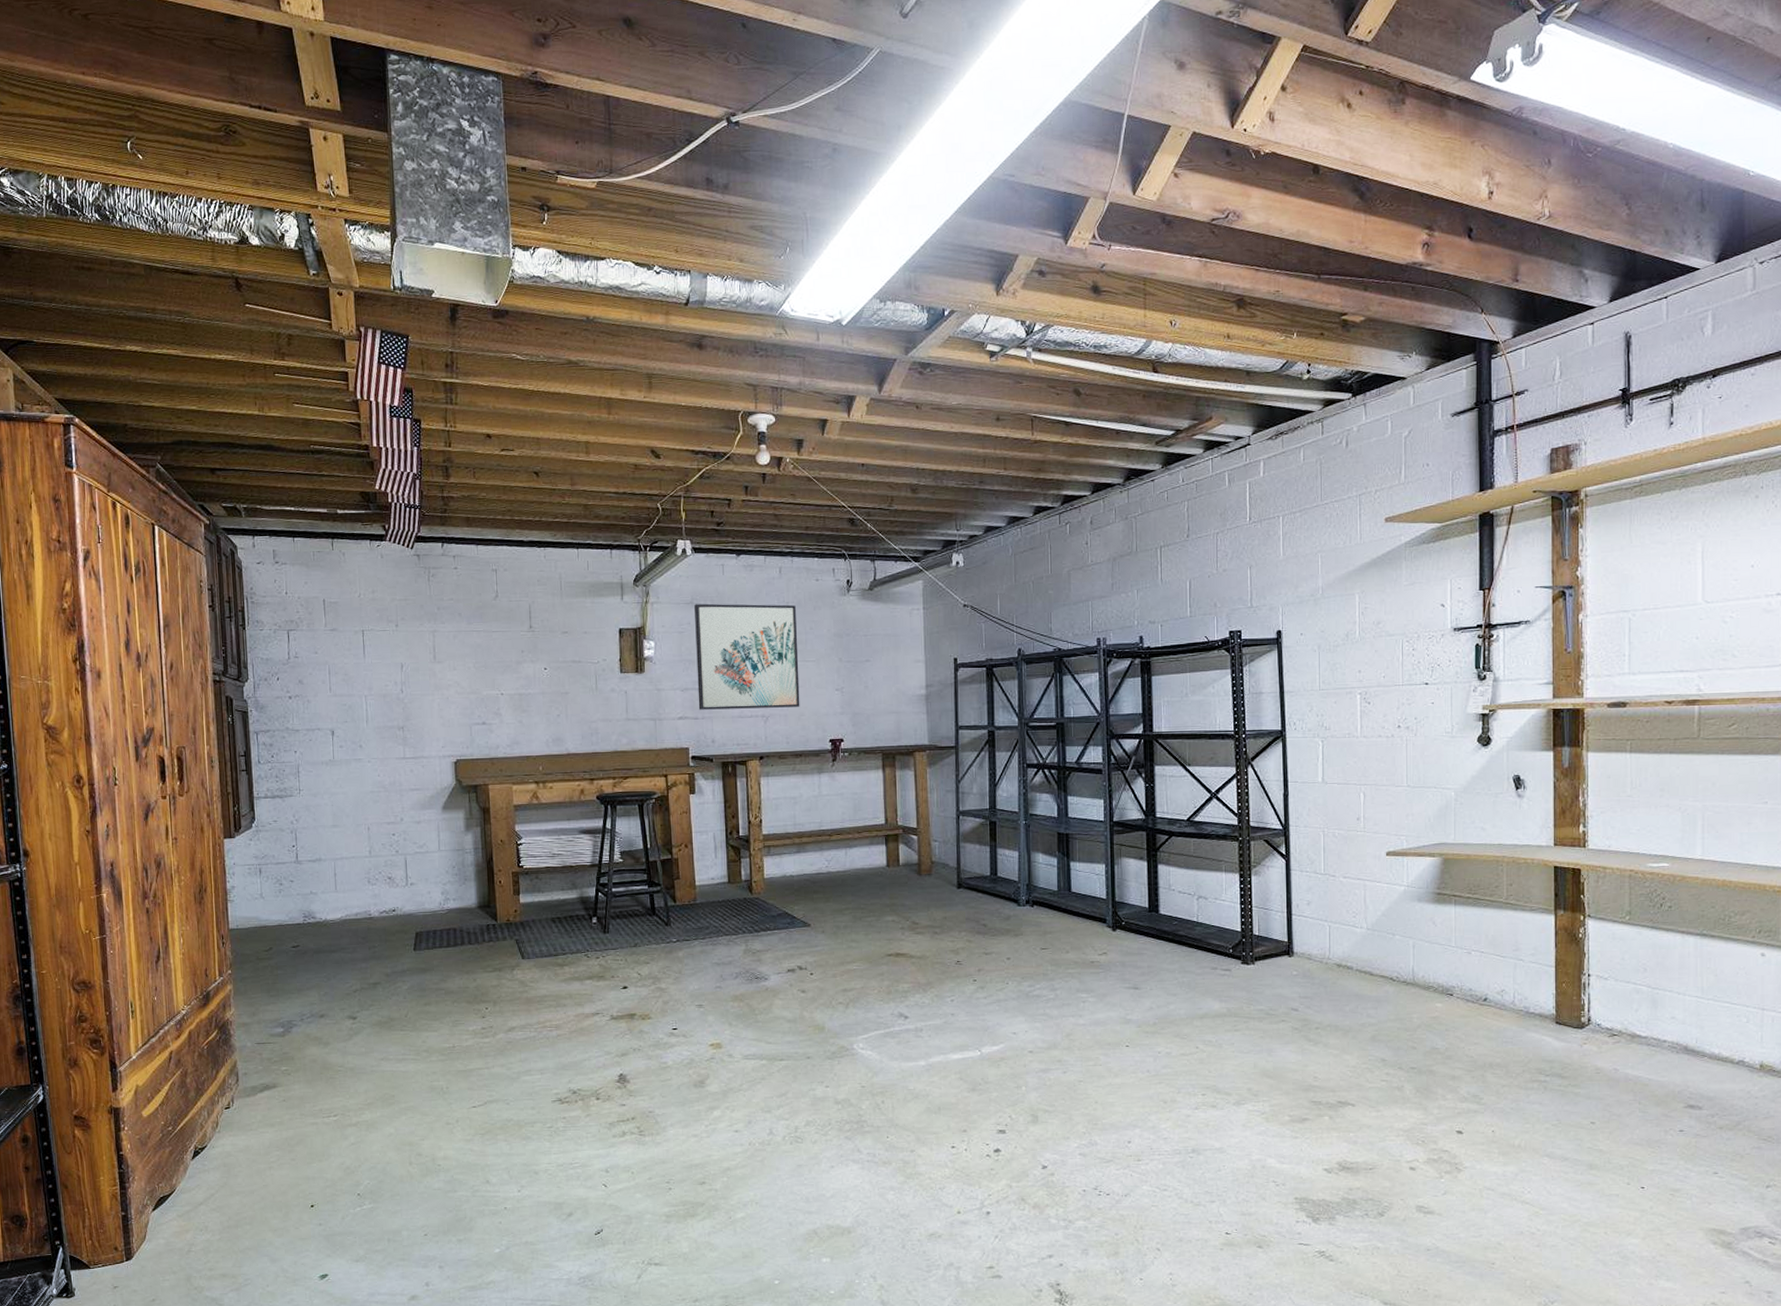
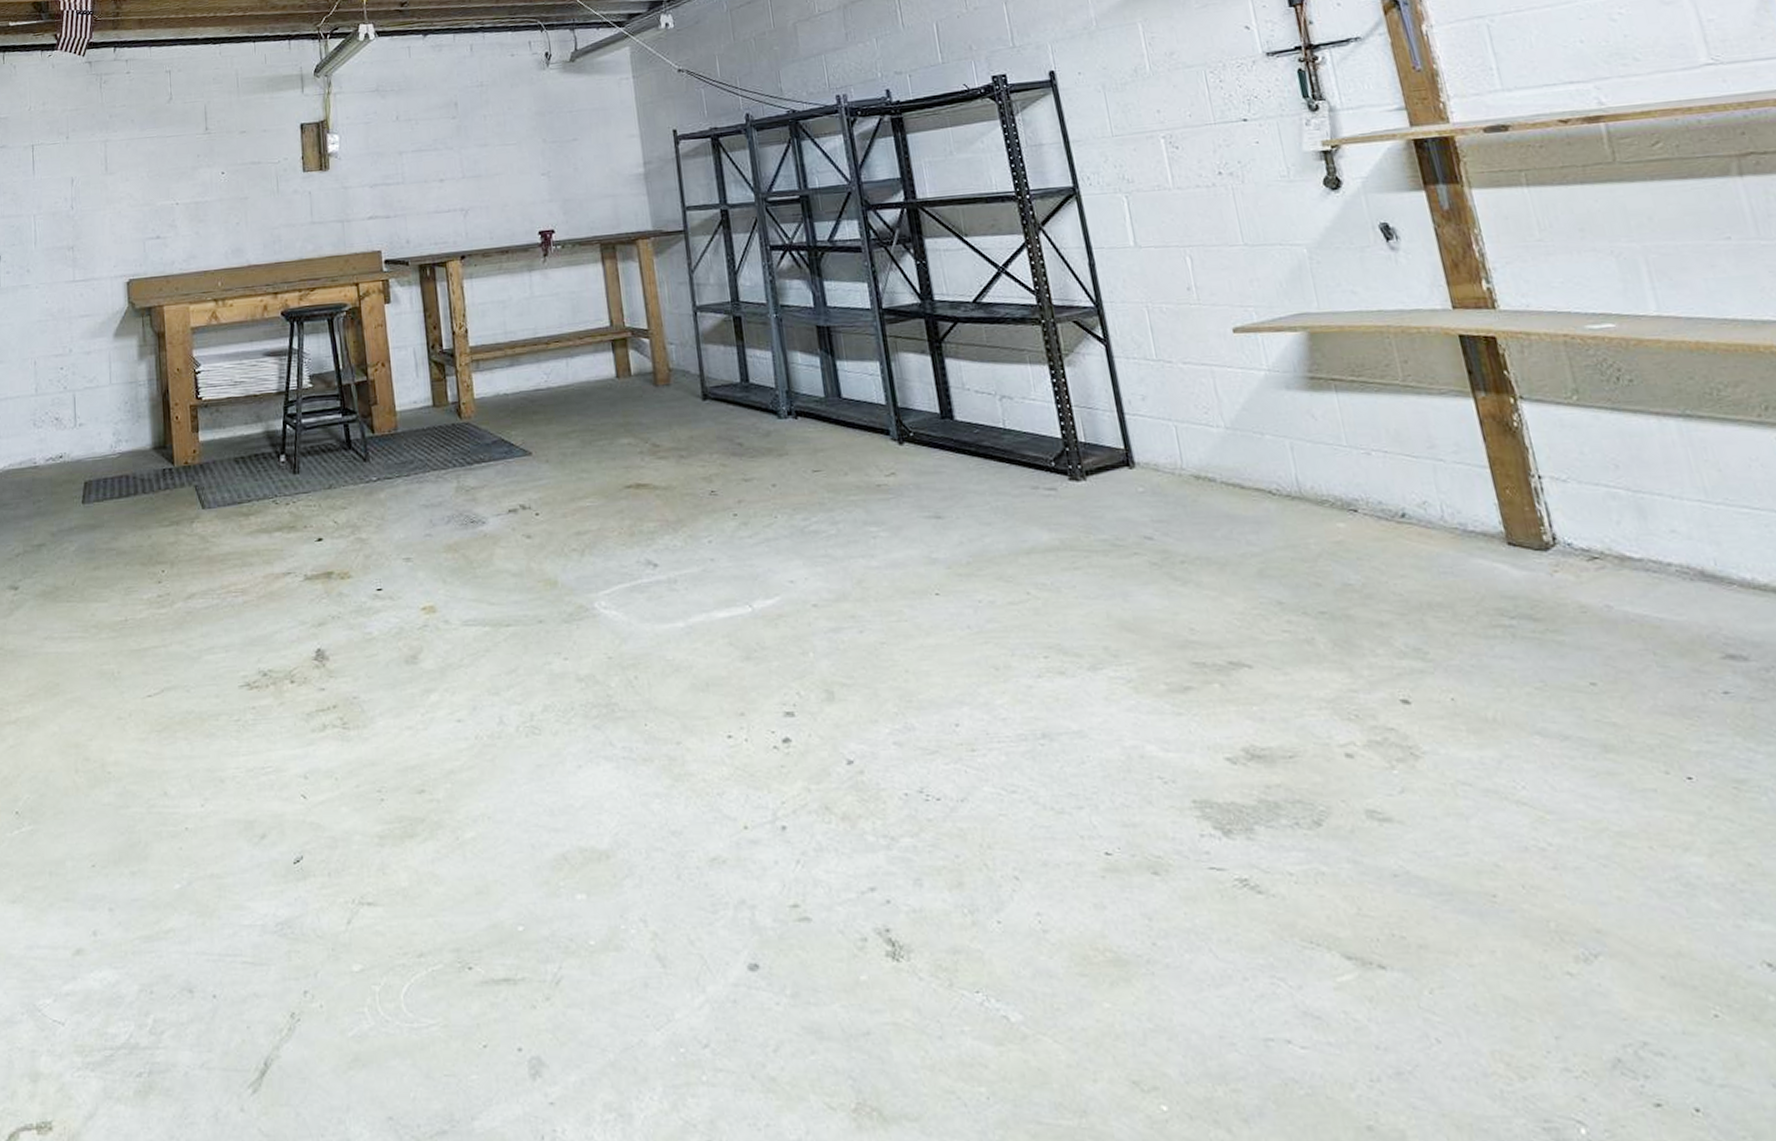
wall art: present [694,603,800,710] -> none [380,84,503,208]

